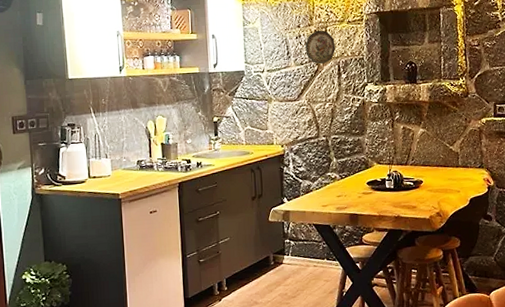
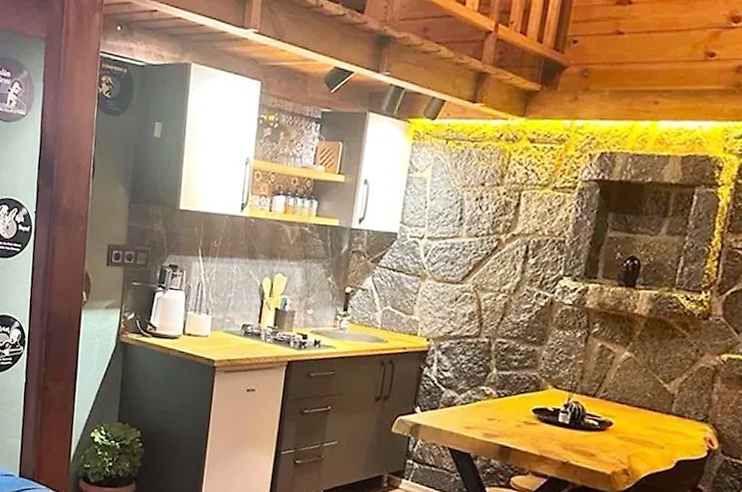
decorative plate: present [304,30,336,64] -> none [485,193,529,241]

